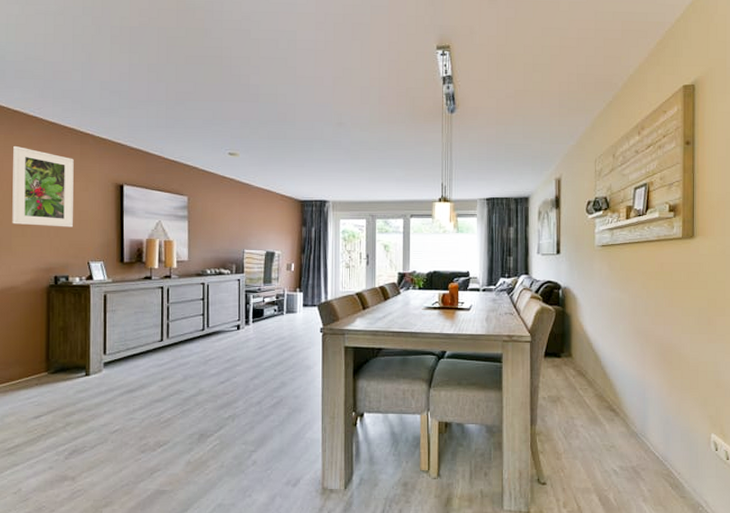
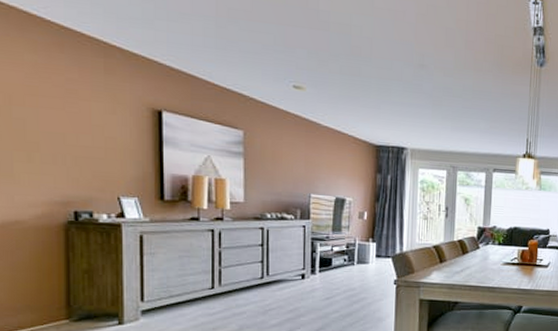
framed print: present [12,145,74,227] -> none [11,50,97,156]

